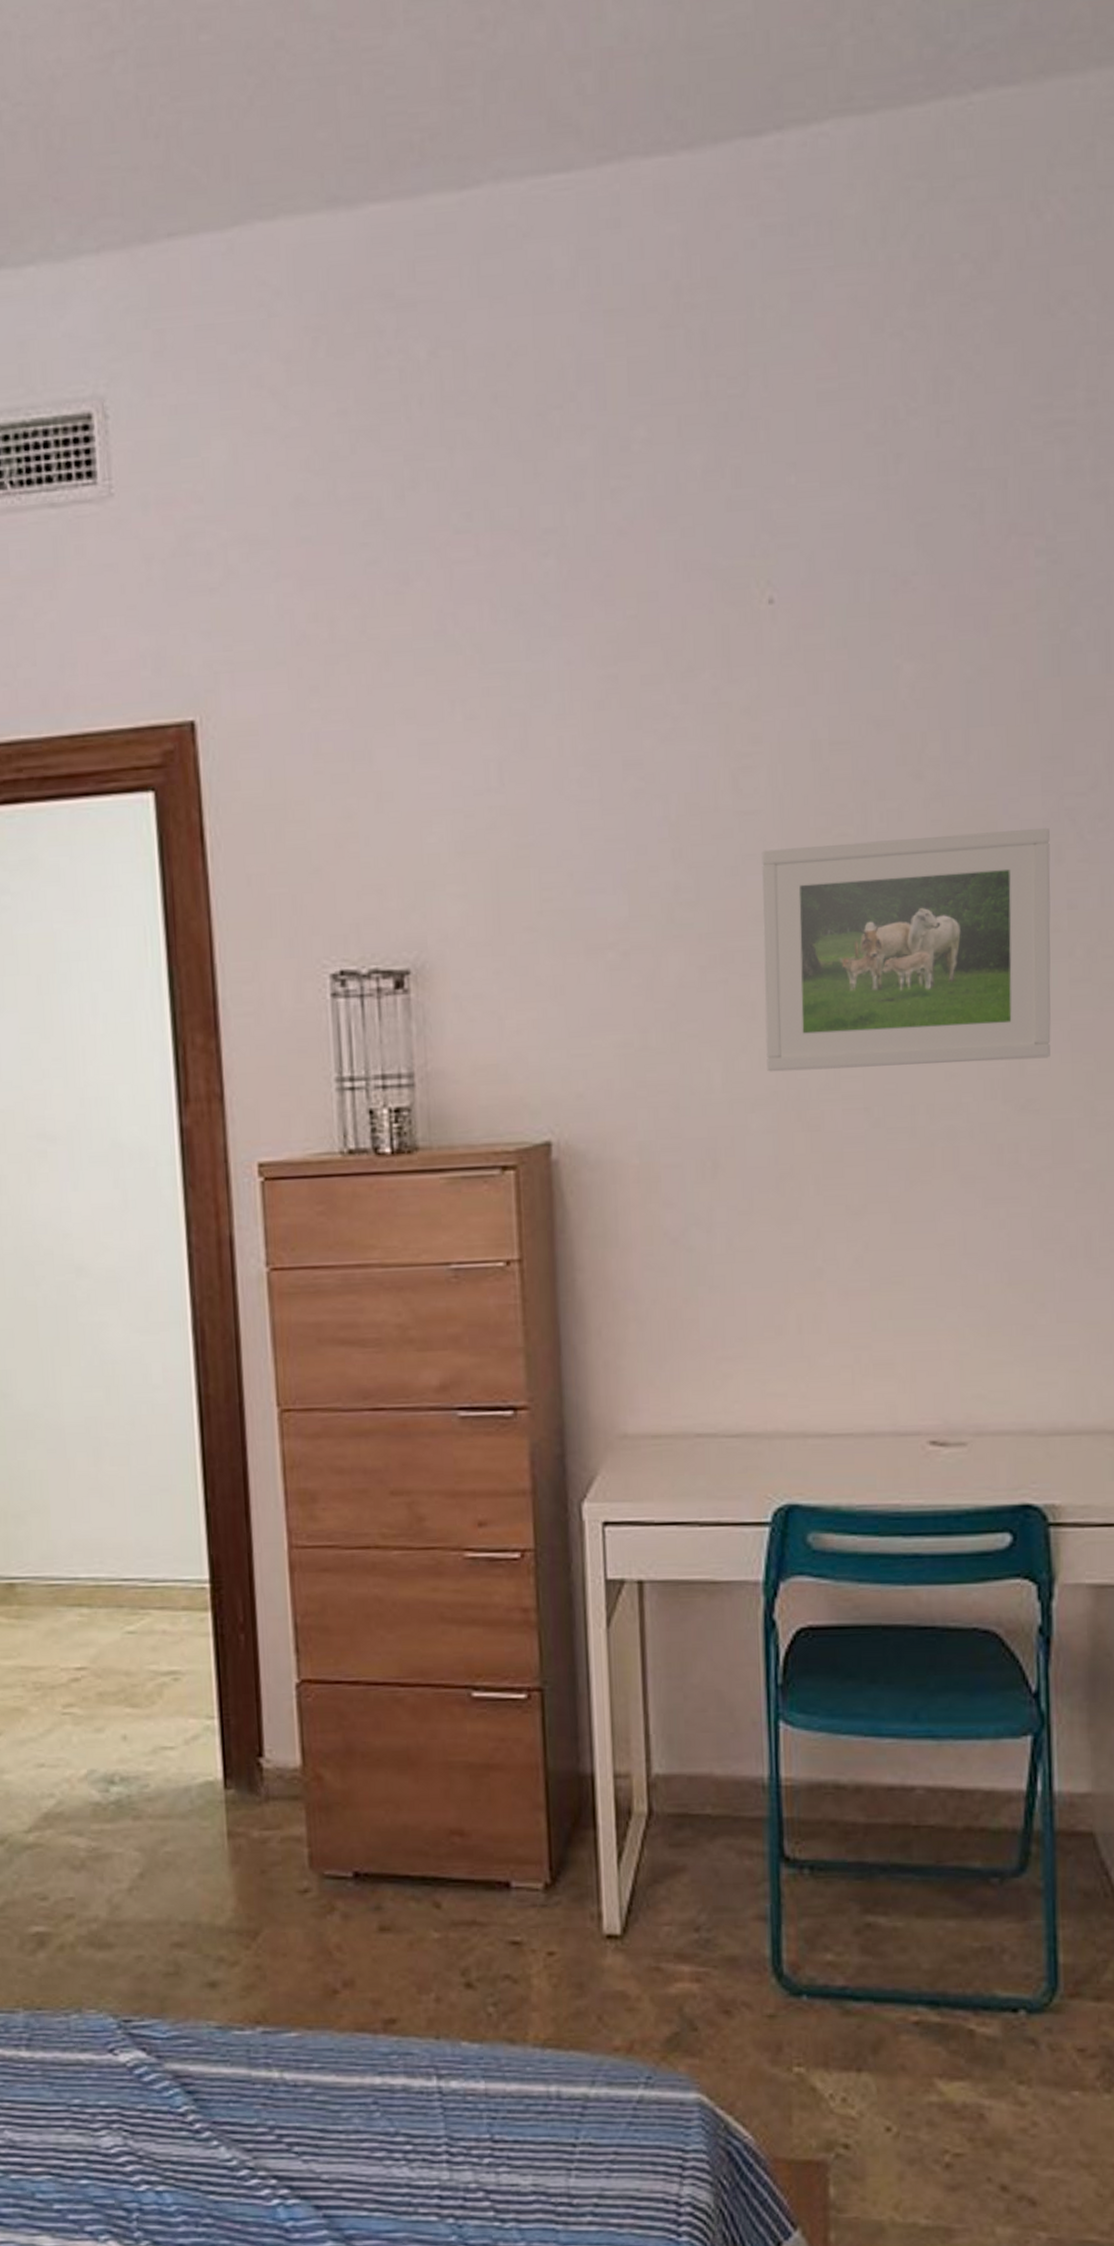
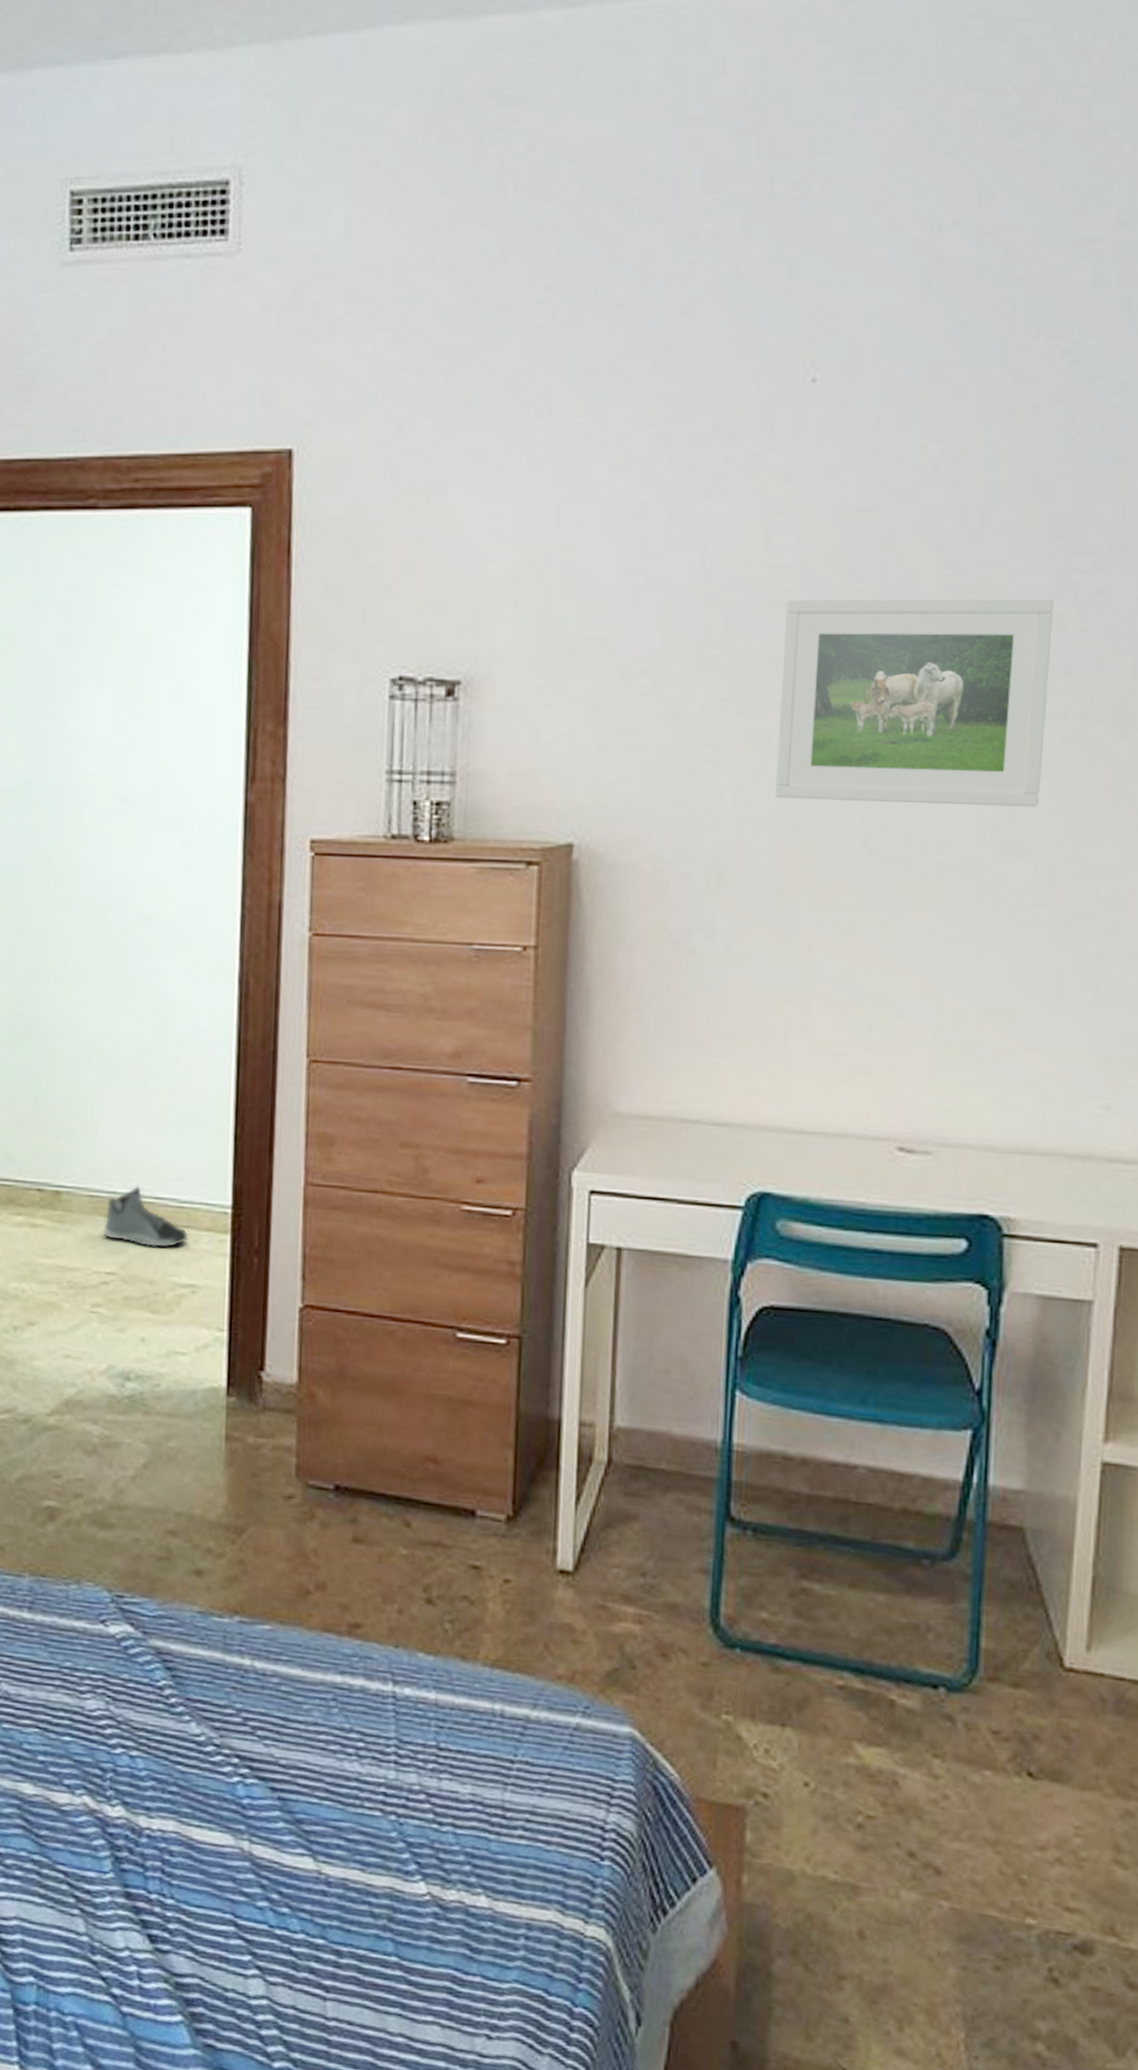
sneaker: none [66,1568,165,1635] -> present [102,1185,189,1249]

